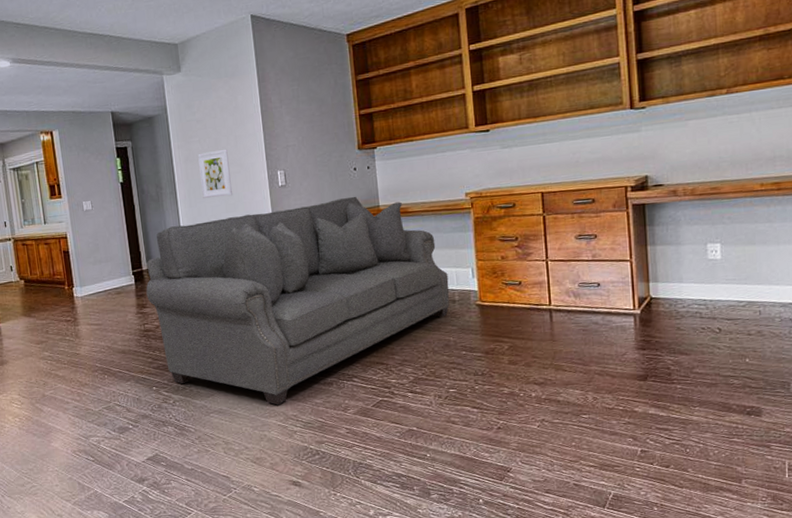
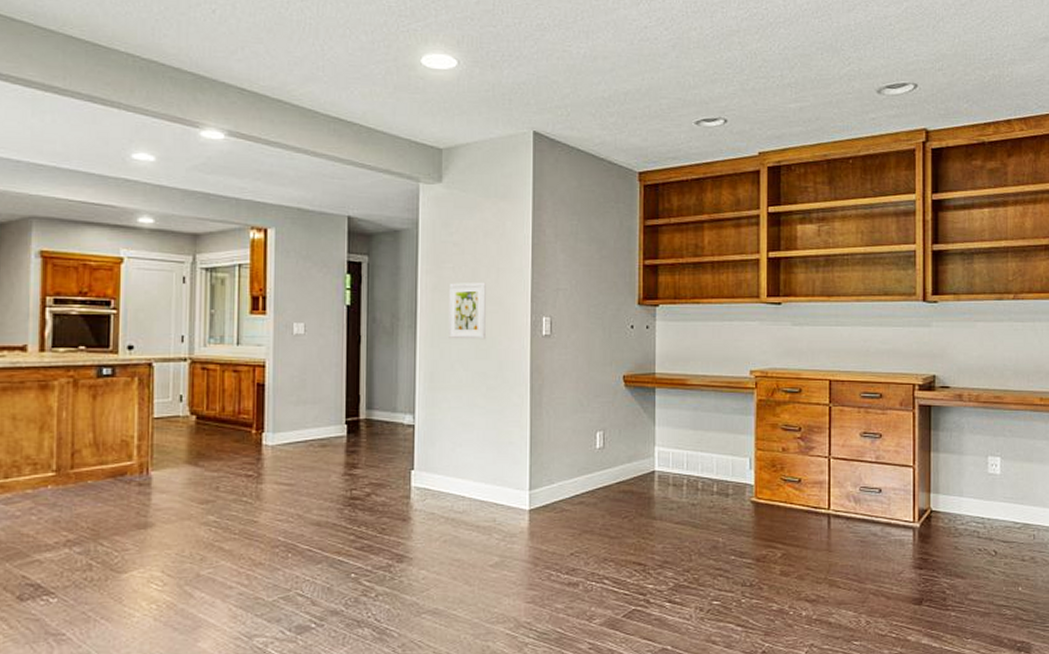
sofa: present [146,196,450,405] -> none [360,358,723,608]

